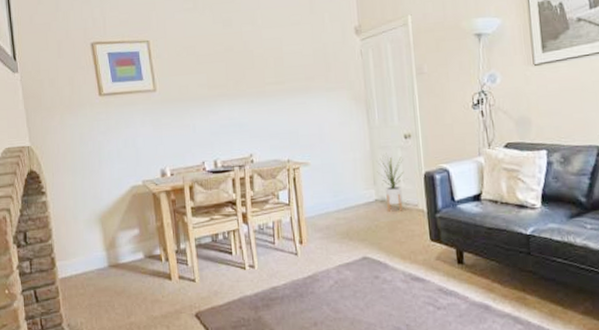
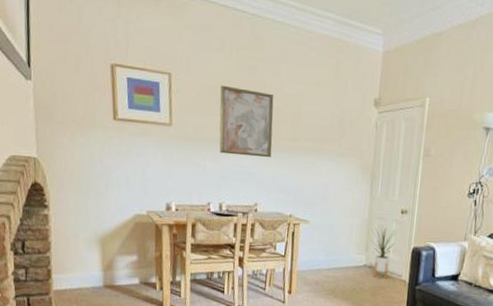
wall art: none [199,41,259,110] -> present [219,85,274,158]

